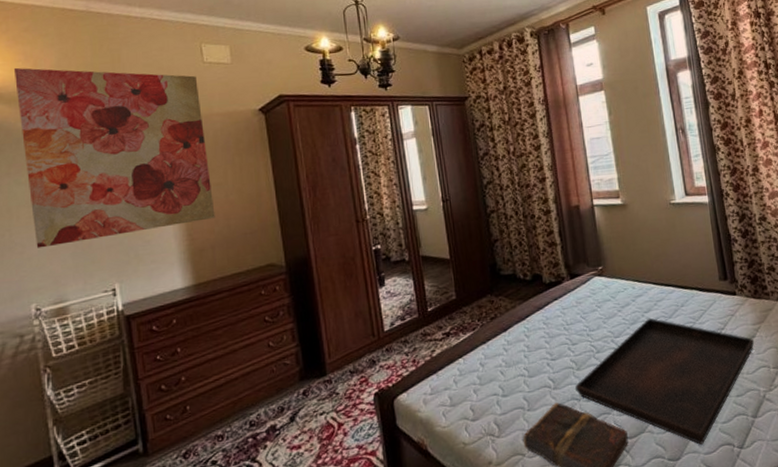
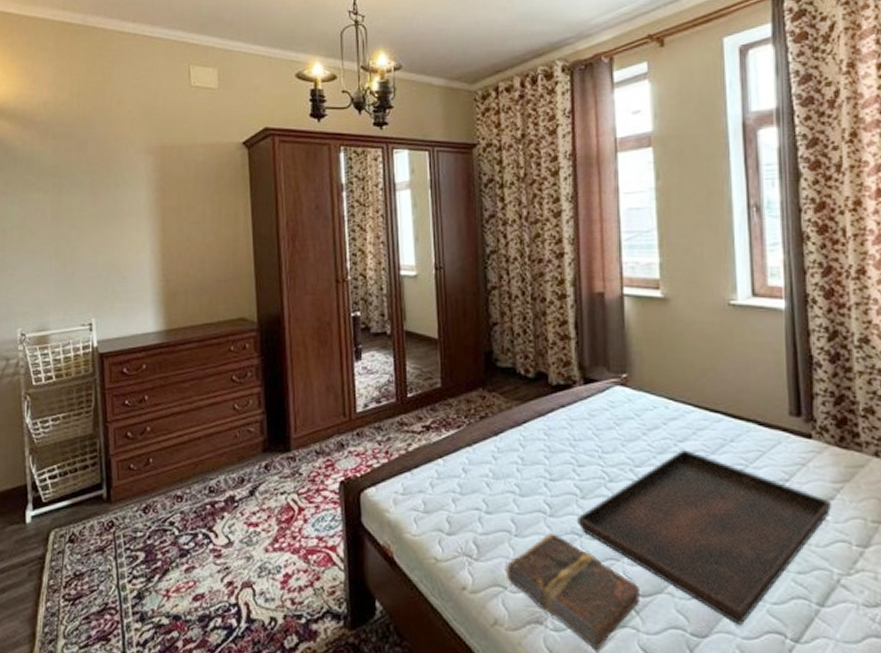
wall art: present [13,67,215,248] -> none [15,82,191,272]

